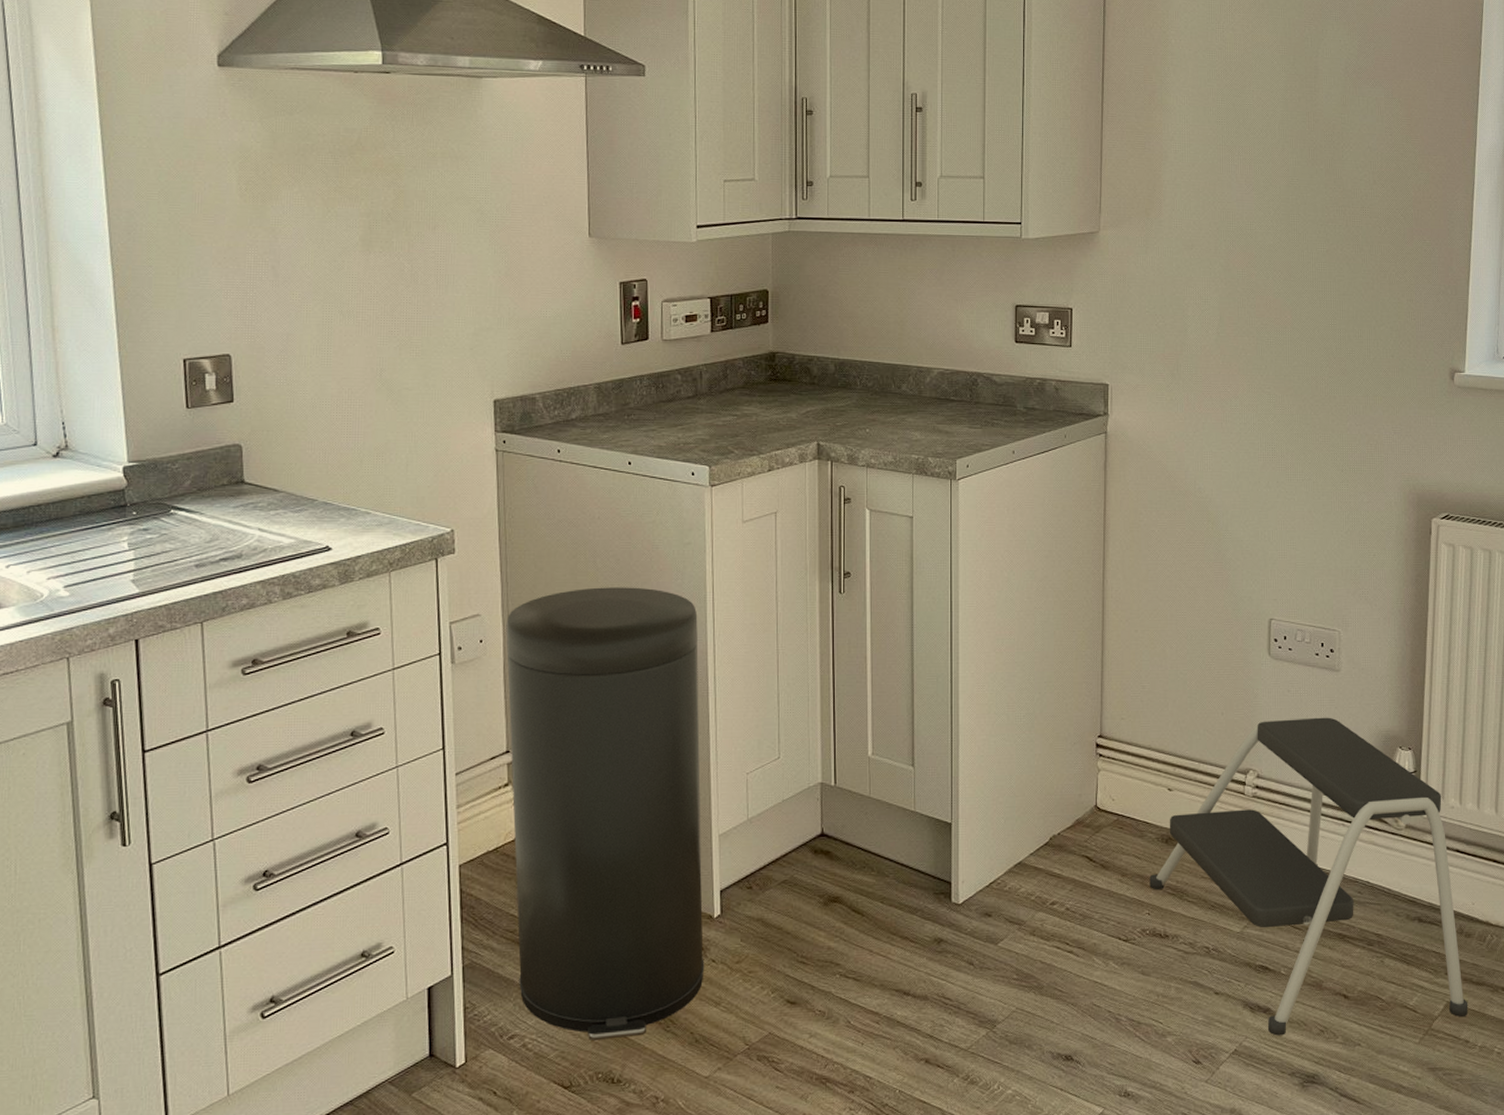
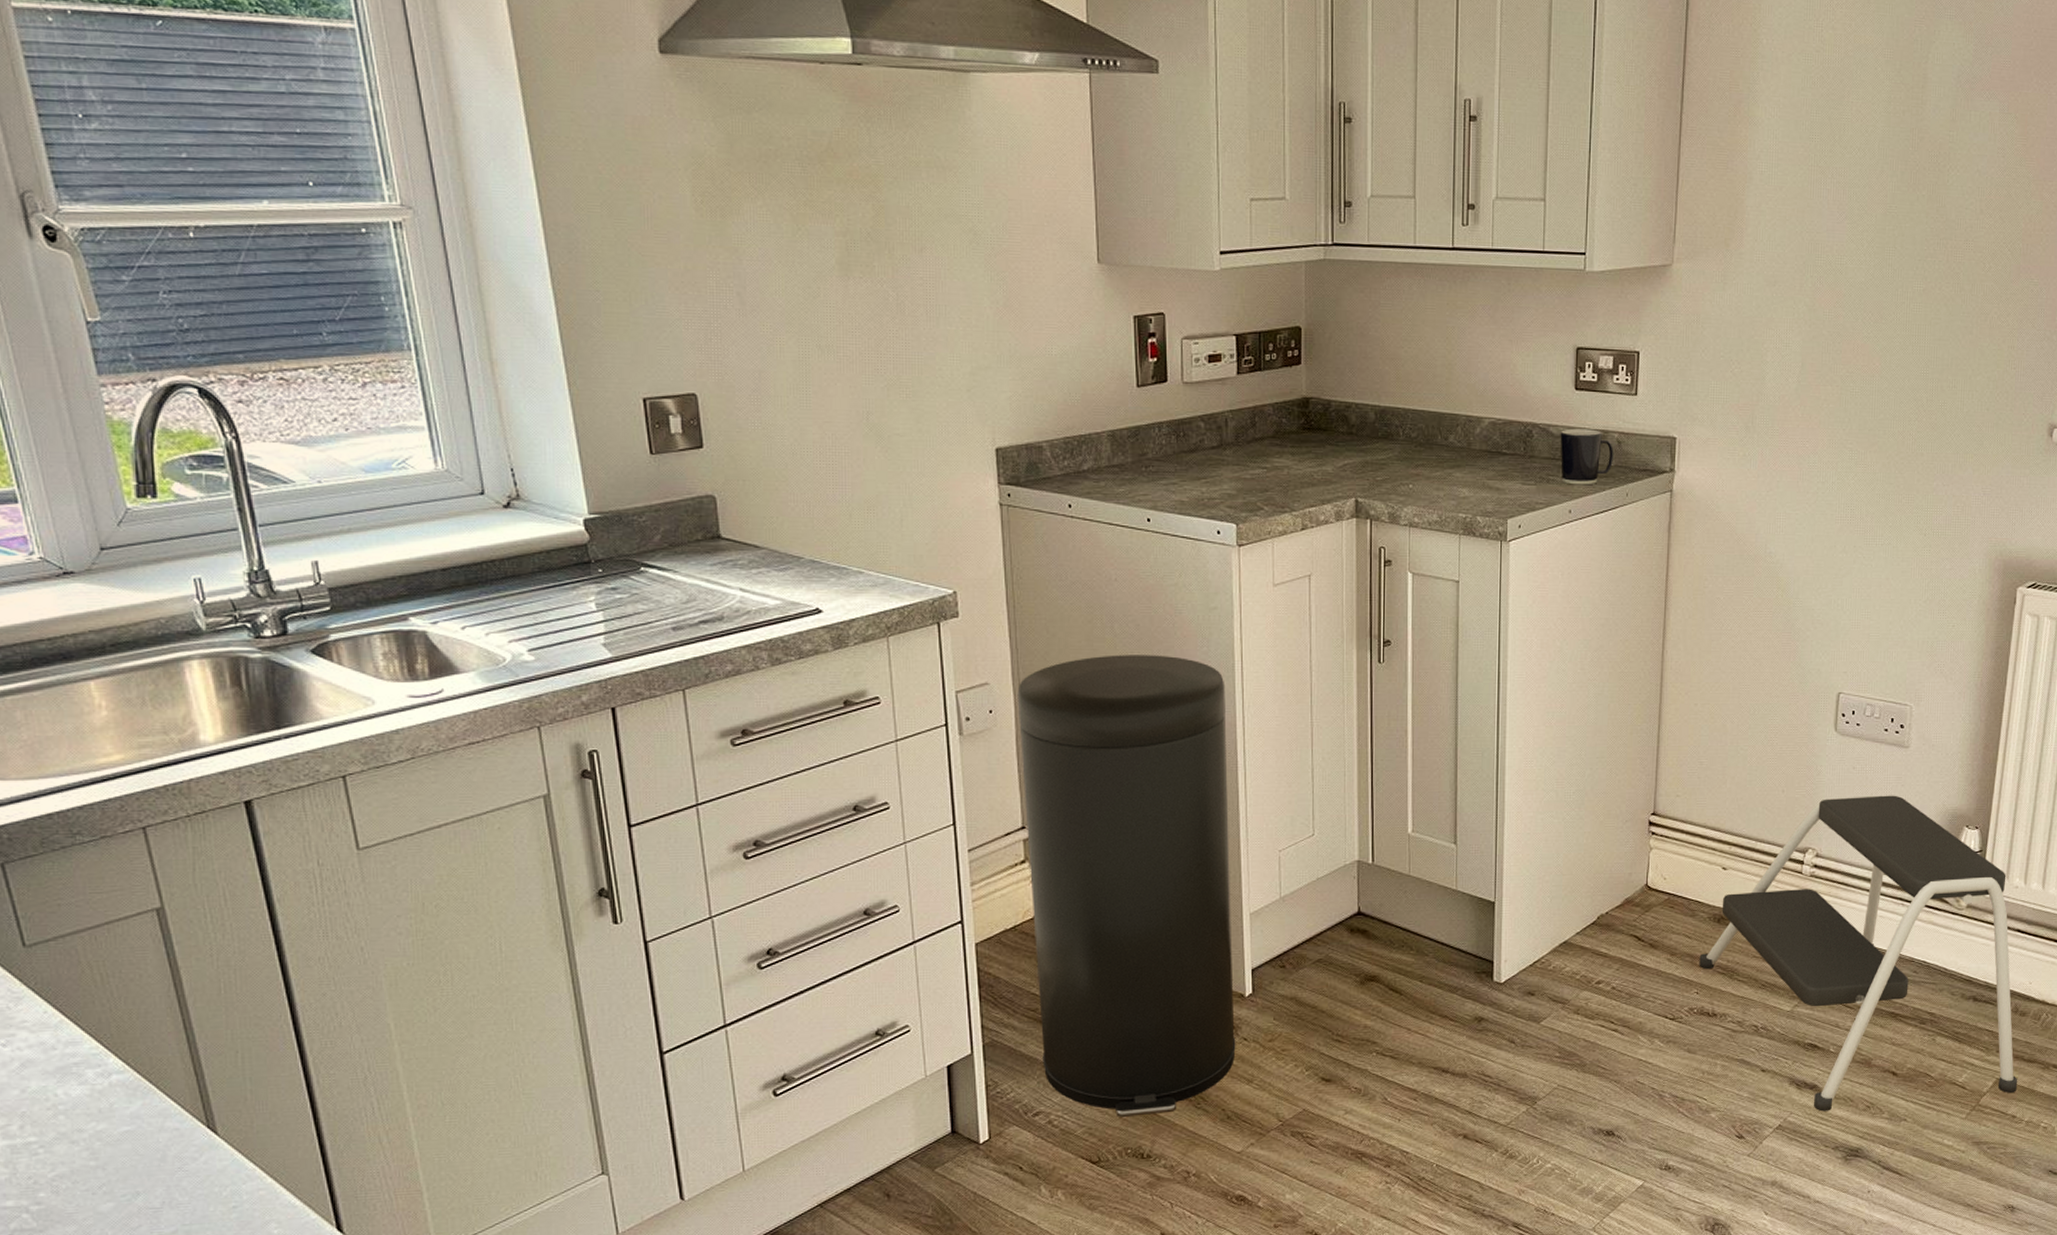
mug: none [1002,377,1052,428] -> present [1560,428,1613,485]

